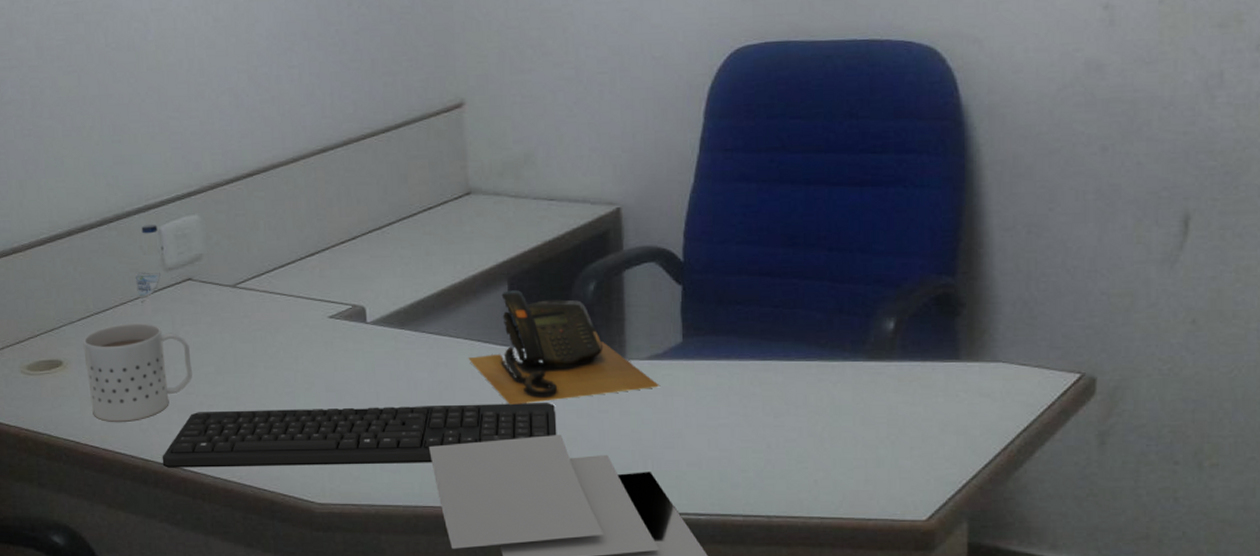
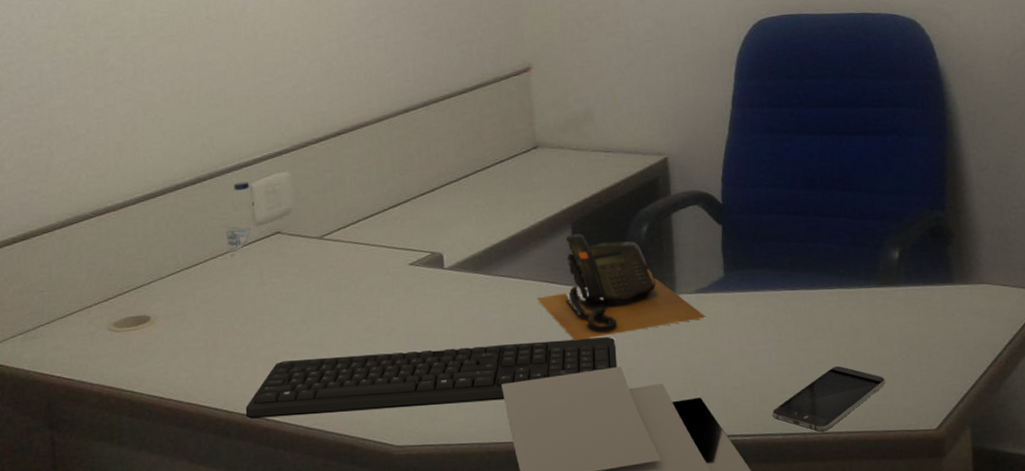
mug: present [83,322,192,423] -> none [172,275,278,376]
smartphone: none [732,446,869,515] -> present [772,366,886,432]

